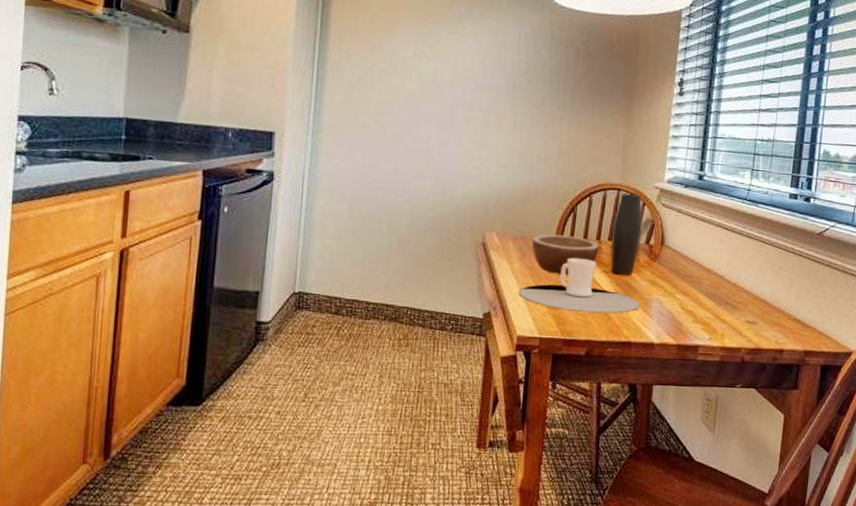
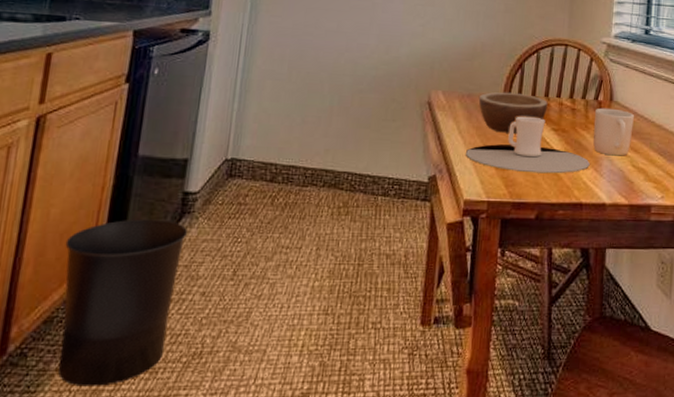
waste bin: none [153,344,261,488] -> present [58,219,187,387]
vase: present [610,193,643,275] -> none [559,48,591,133]
mug: none [642,251,685,299] -> present [592,108,634,156]

